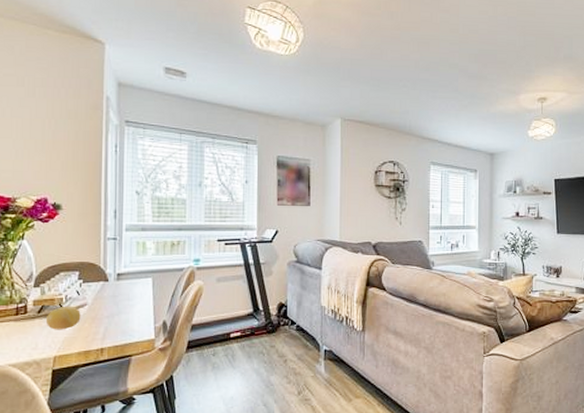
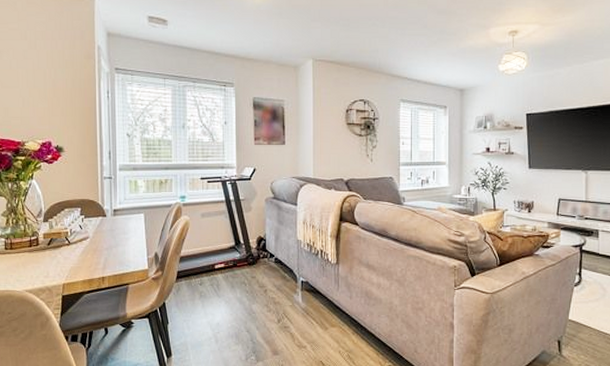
fruit: present [45,306,81,330] -> none [54,238,84,260]

